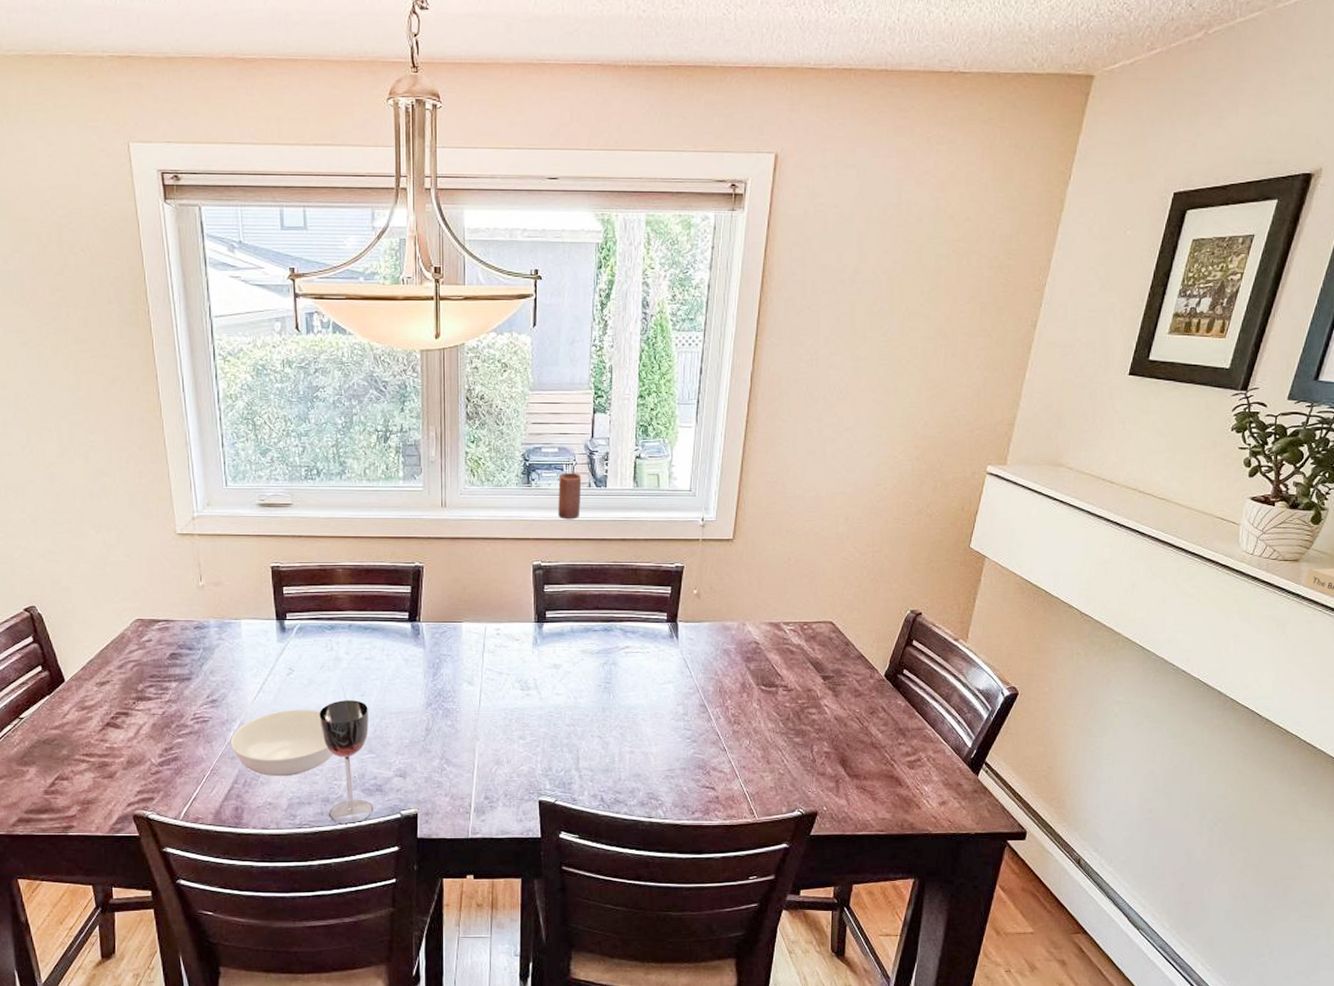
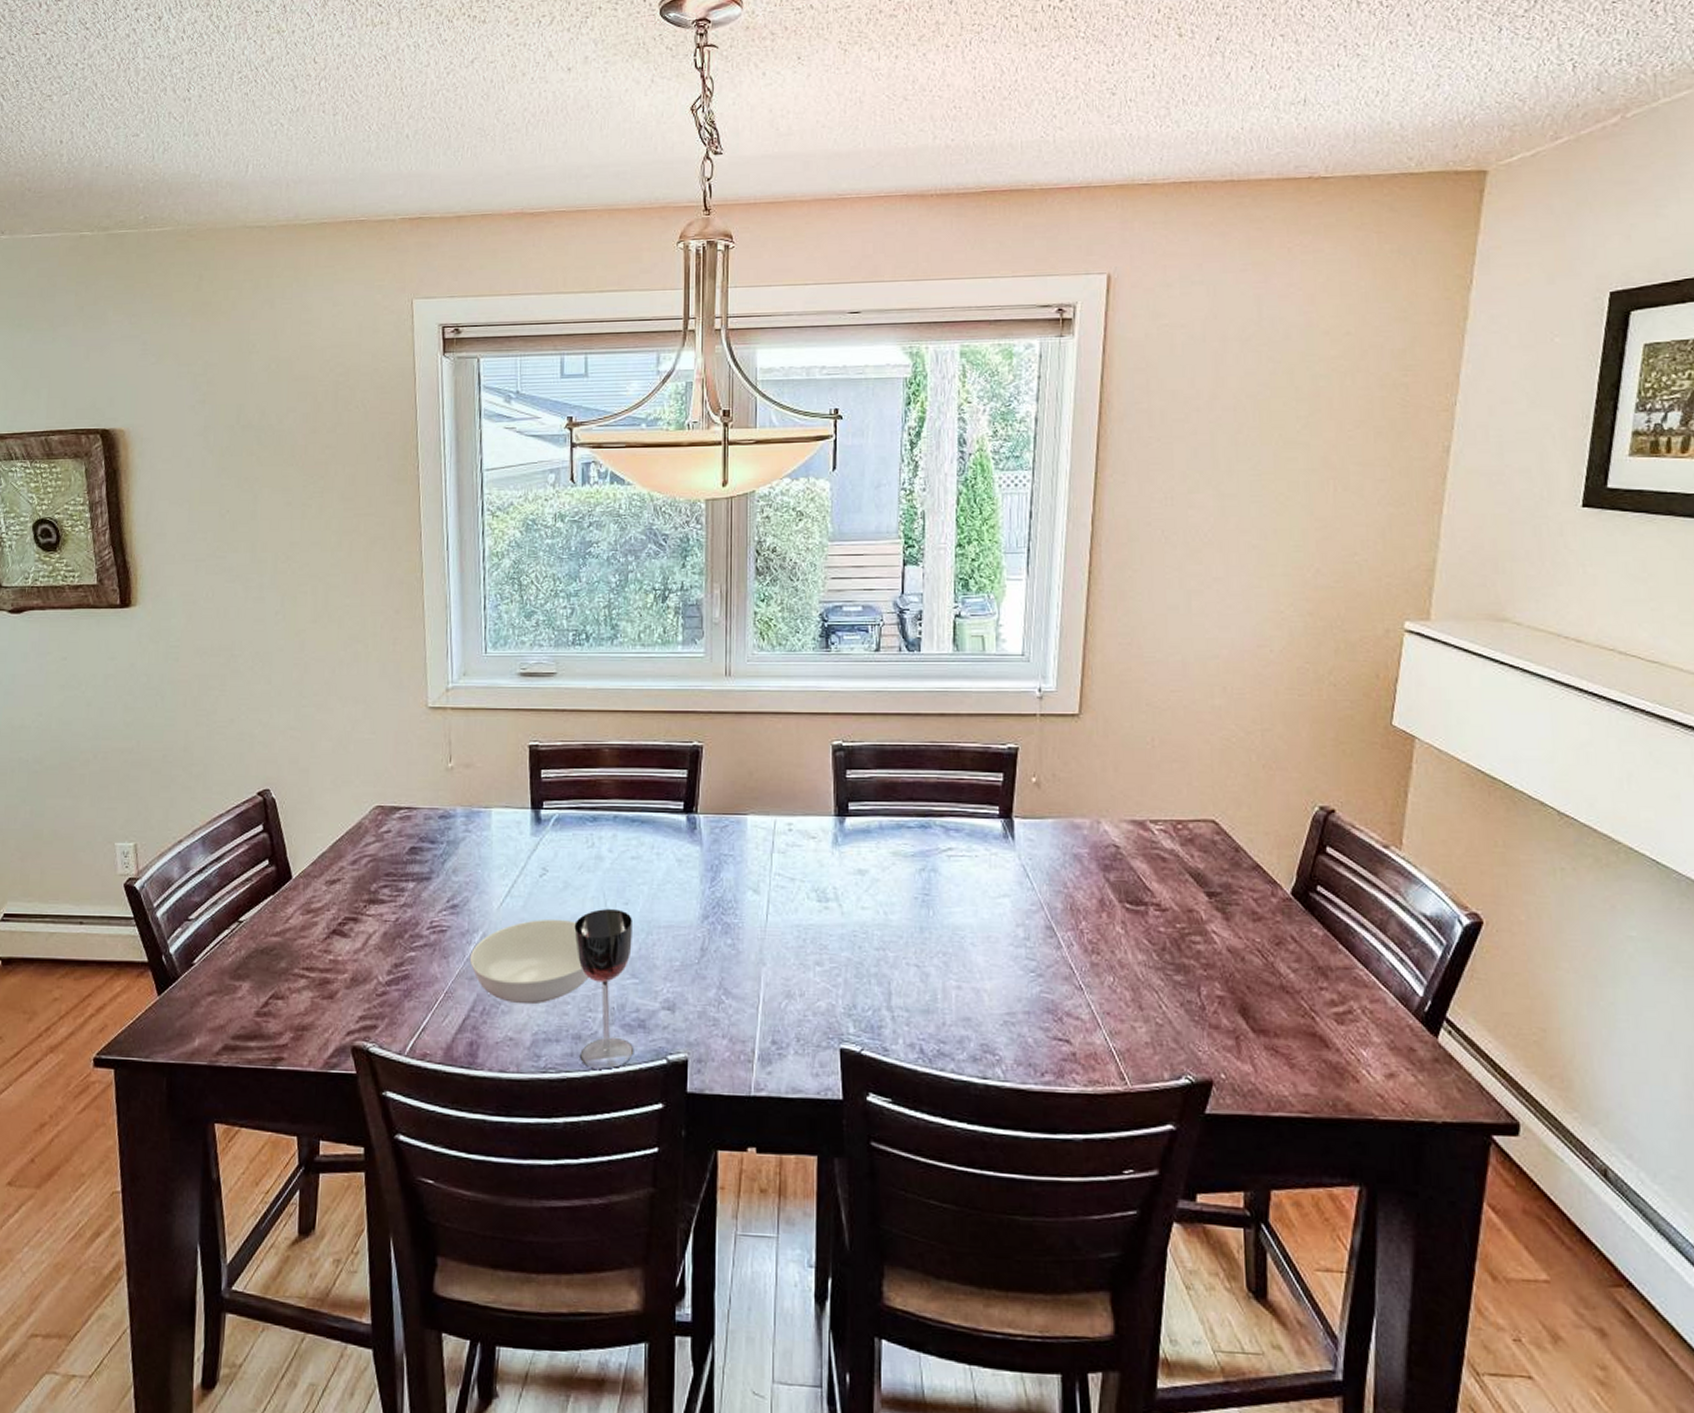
candle: present [558,472,582,520] -> none [862,634,891,690]

